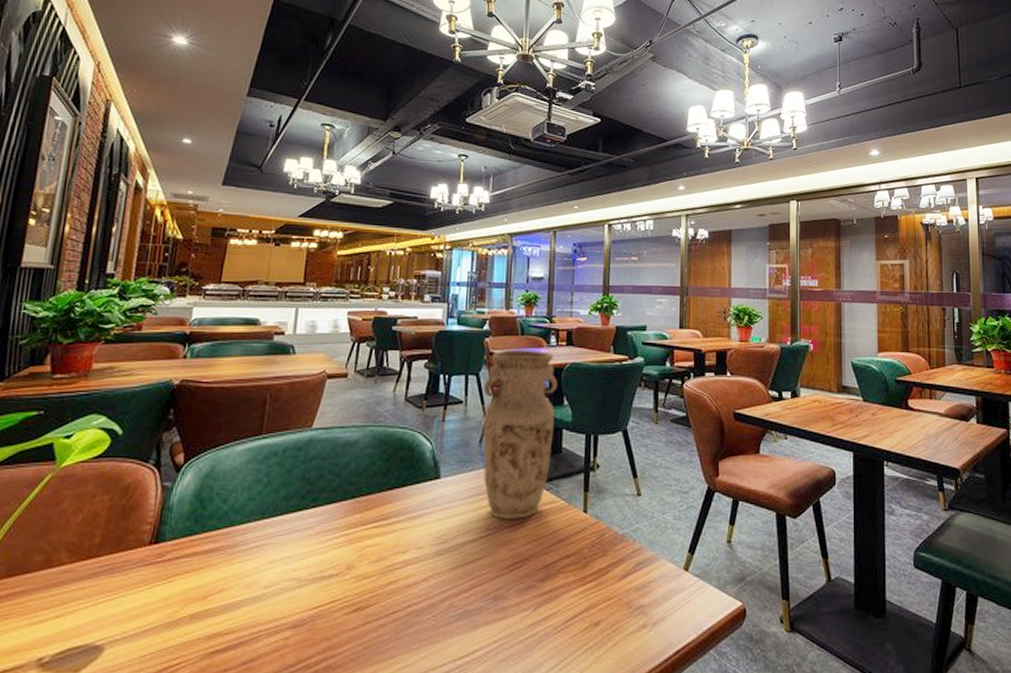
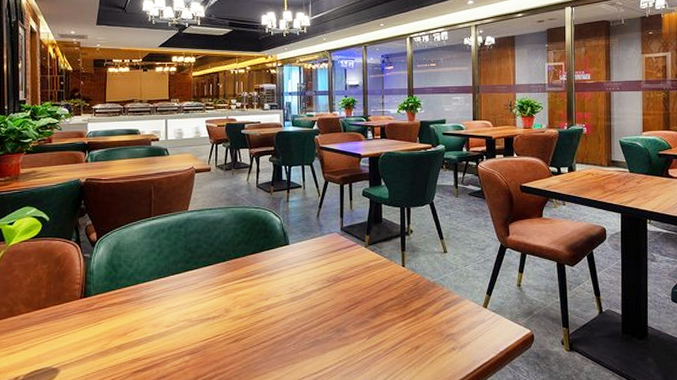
vase: present [482,349,557,519] -> none [316,143,375,273]

